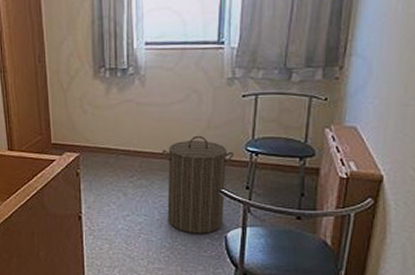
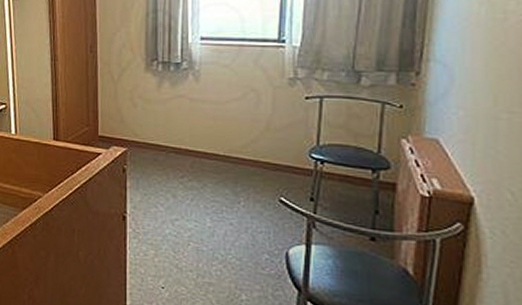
laundry hamper: present [162,135,234,234] -> none [216,137,296,248]

